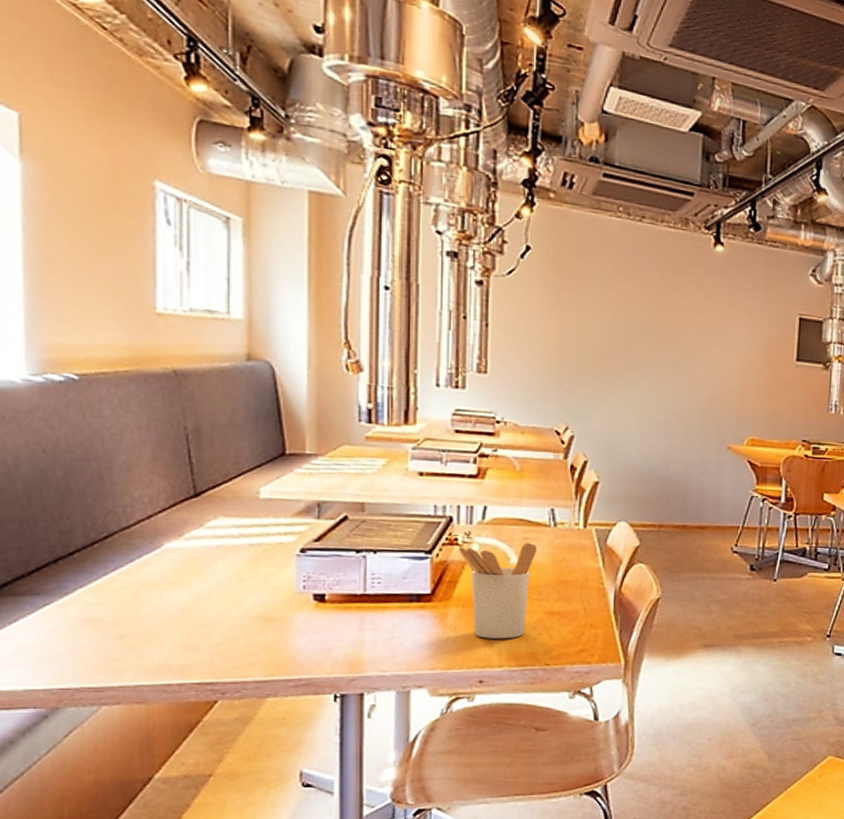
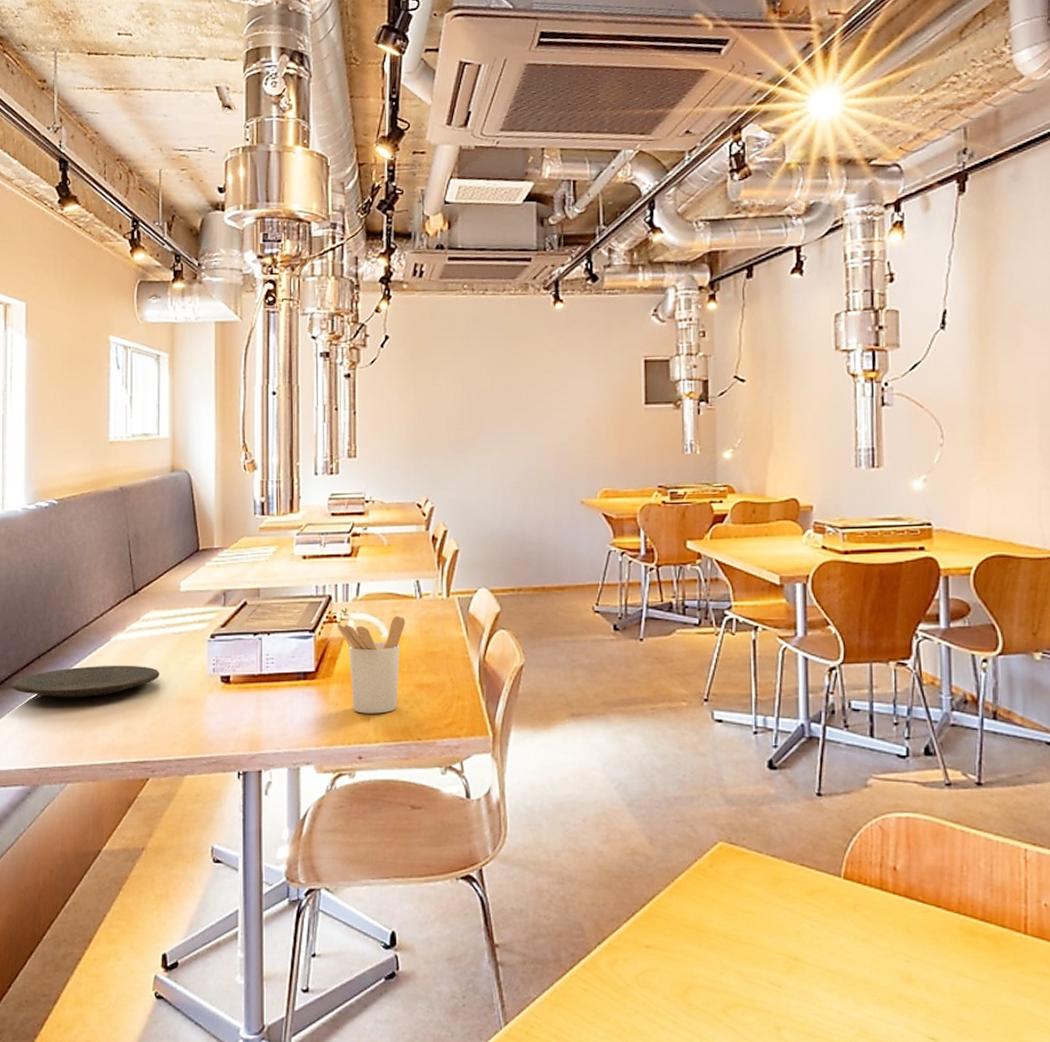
plate: none [14,575,231,611] -> present [12,665,159,698]

